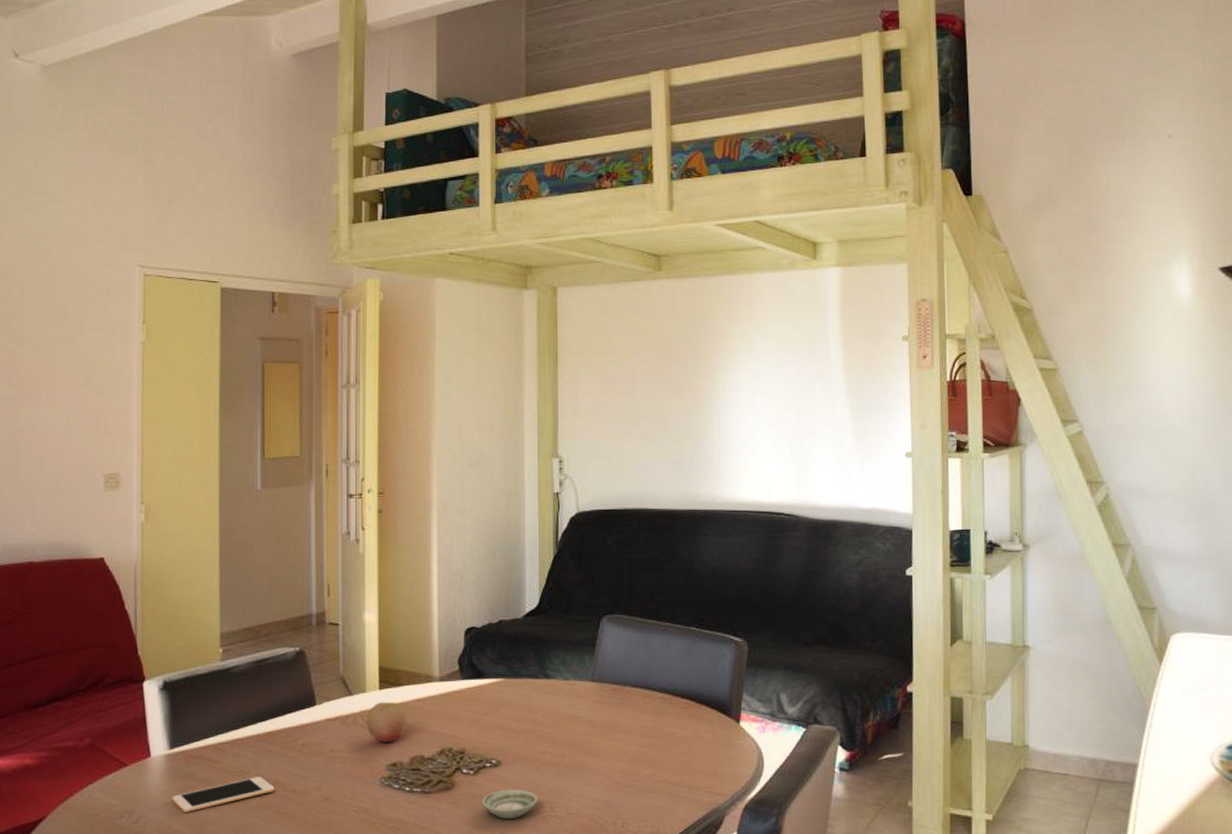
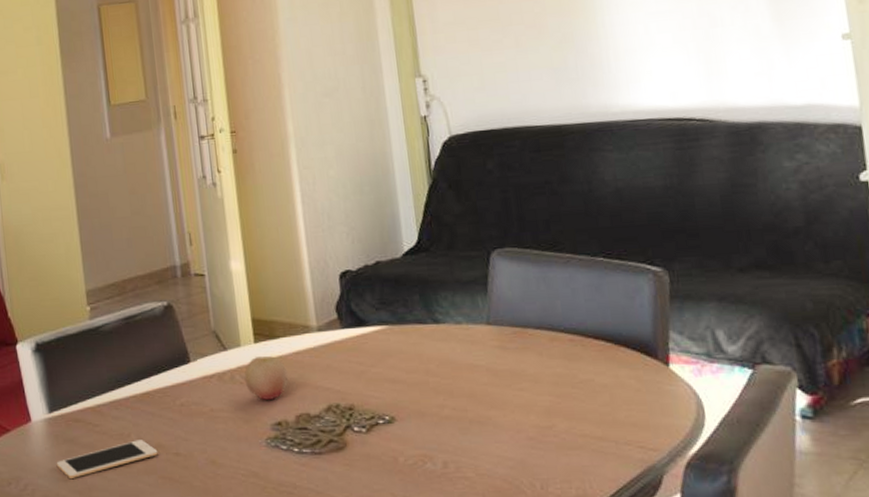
saucer: present [481,789,538,819] -> none [378,447,442,481]

